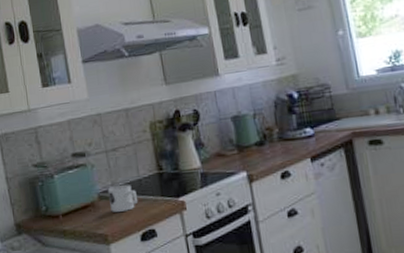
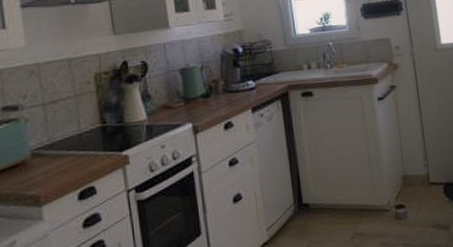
mug: present [107,184,139,212] -> none [42,139,78,171]

